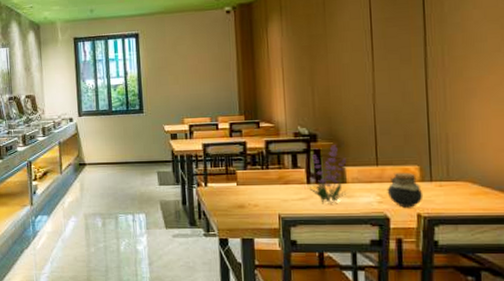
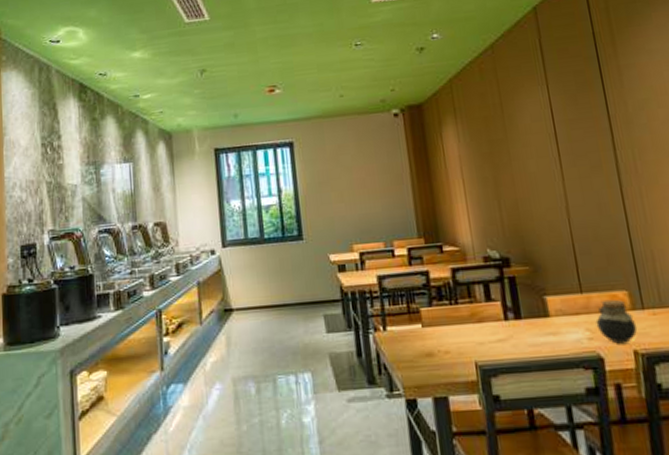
plant: present [307,145,349,203] -> none [505,270,554,344]

